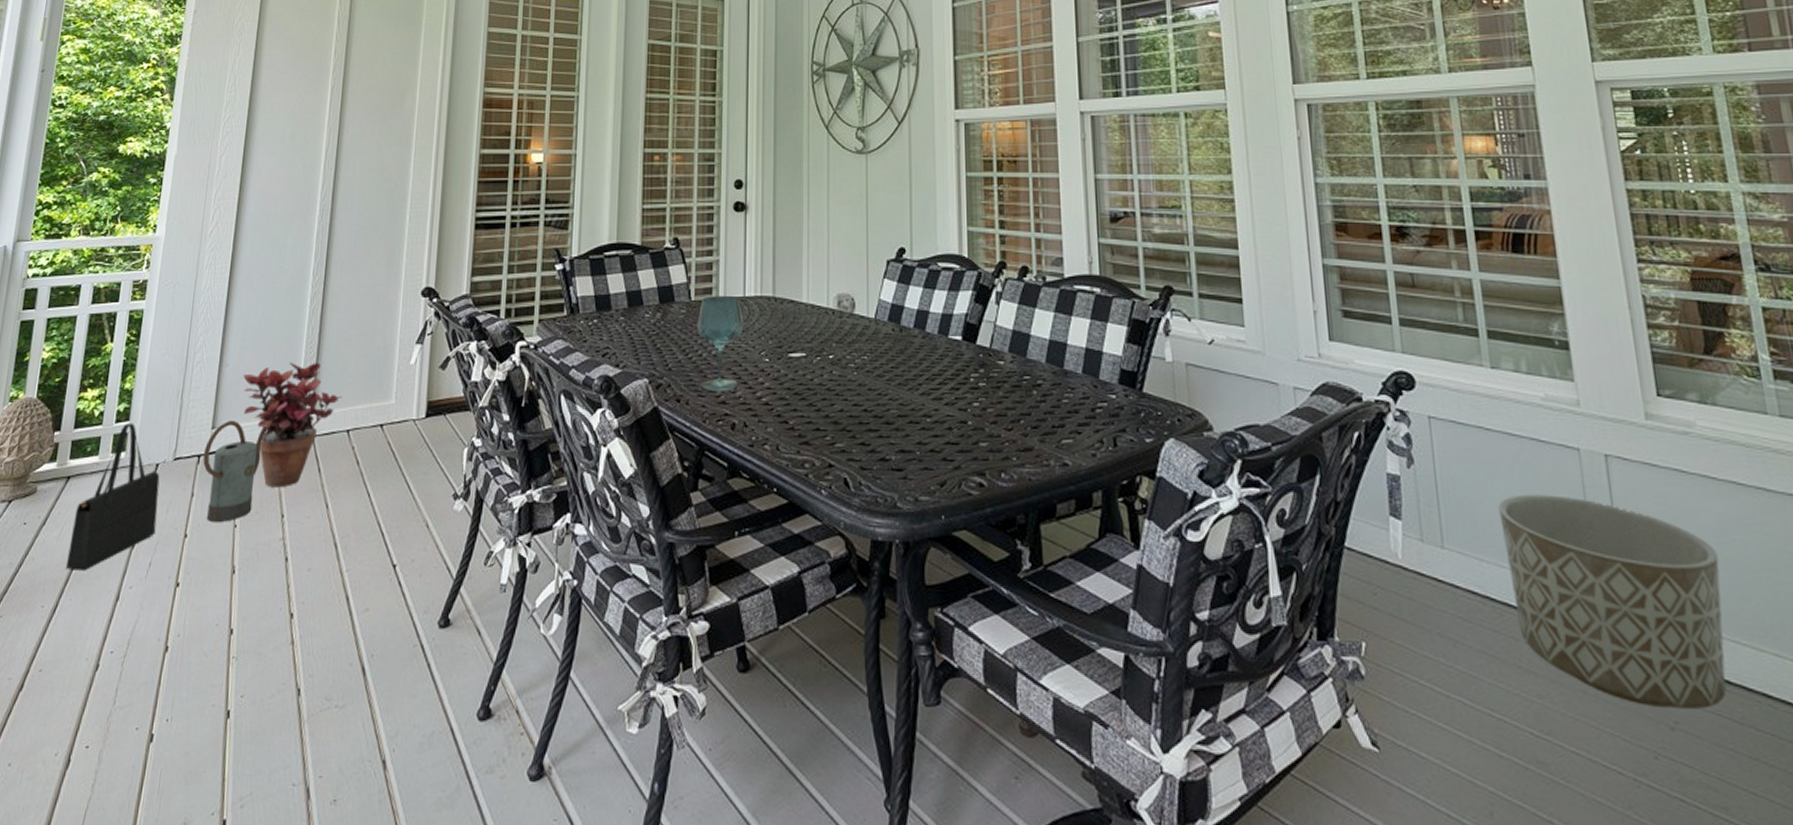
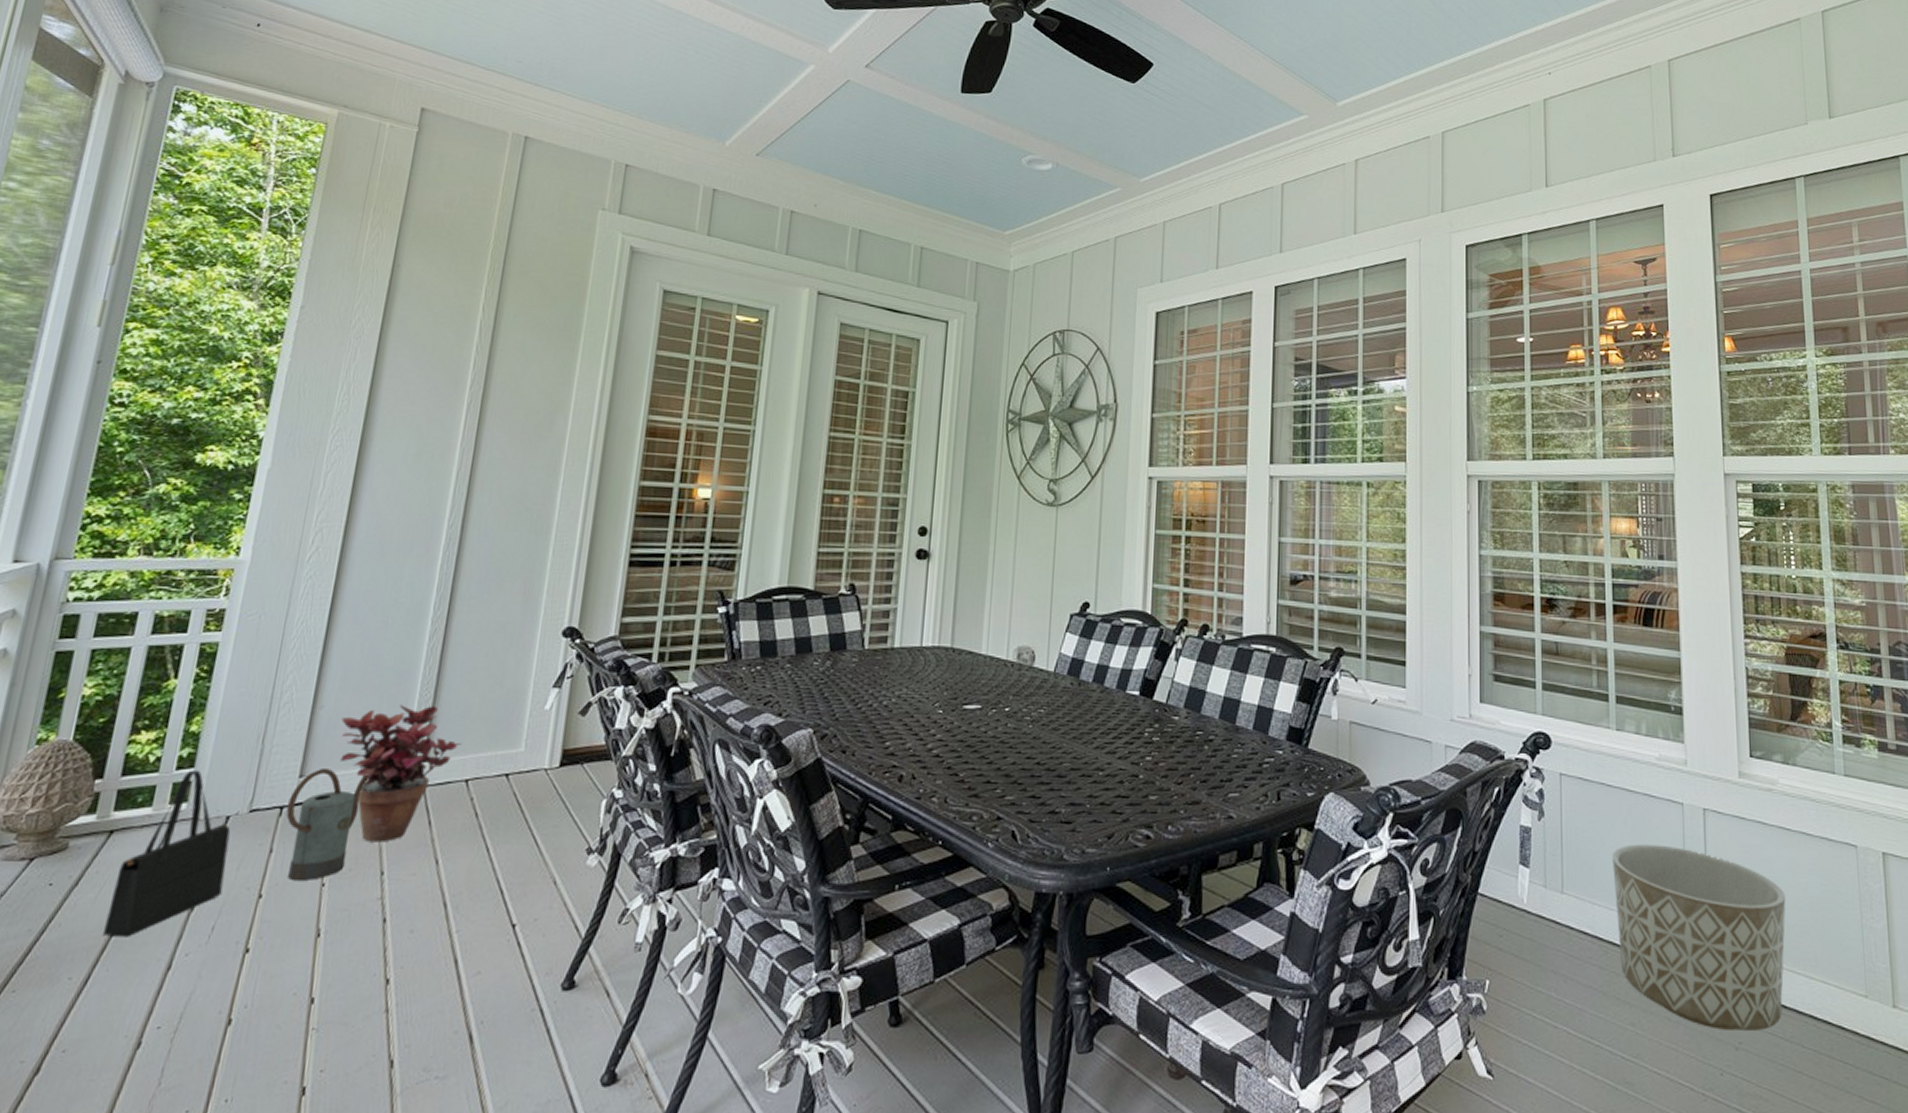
wine glass: present [697,295,744,392] -> none [868,644,919,743]

